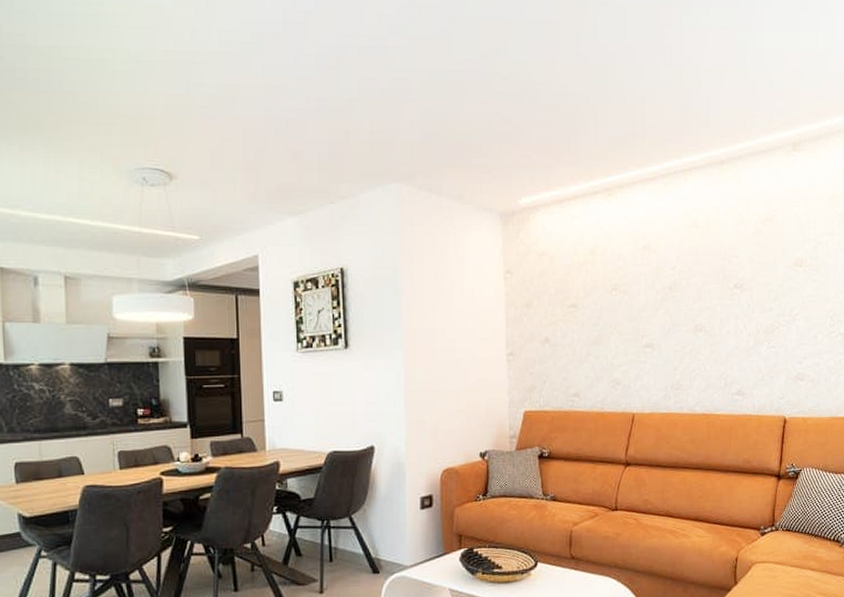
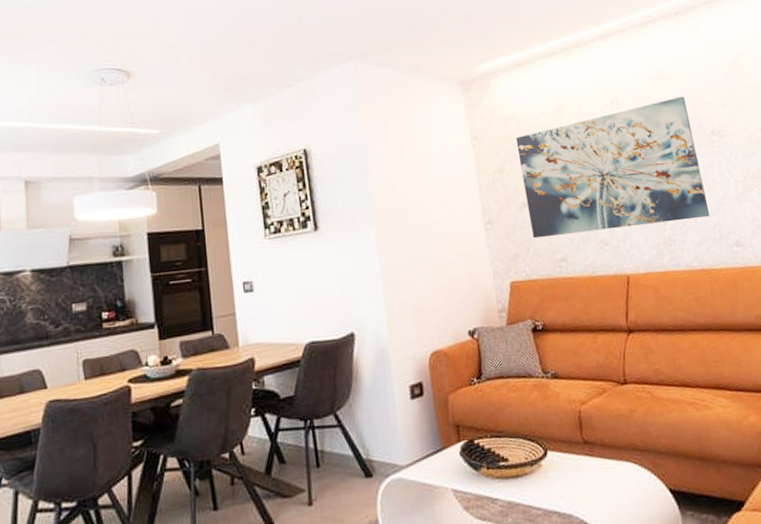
wall art: none [547,247,719,373] -> present [515,96,710,239]

